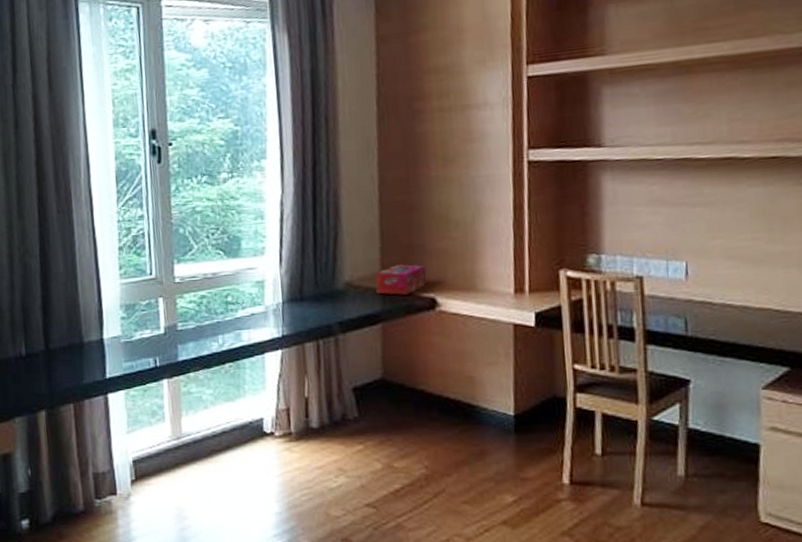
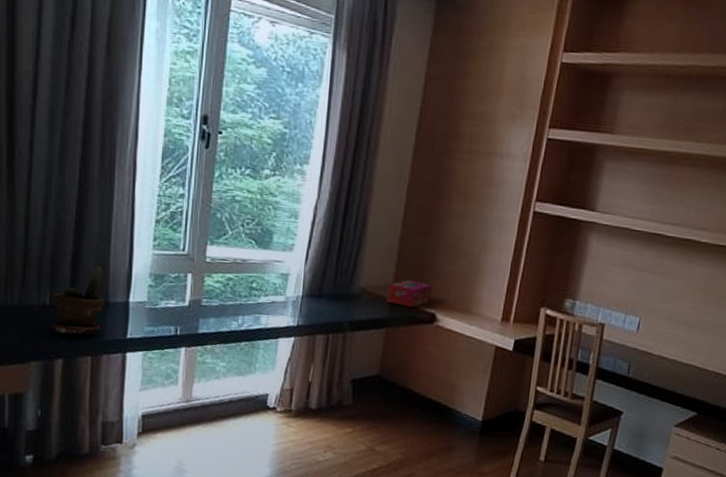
potted plant: none [29,306,80,384] -> present [51,266,105,334]

